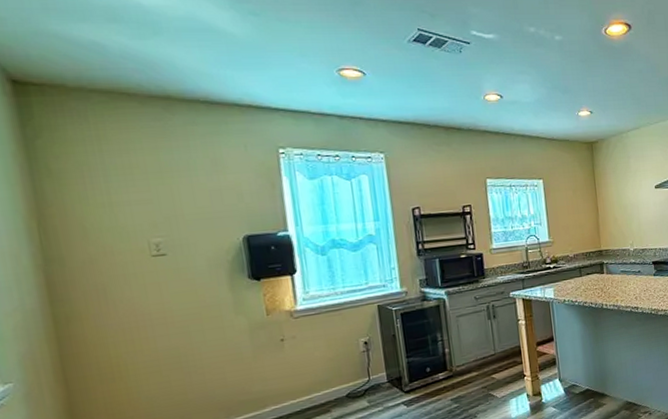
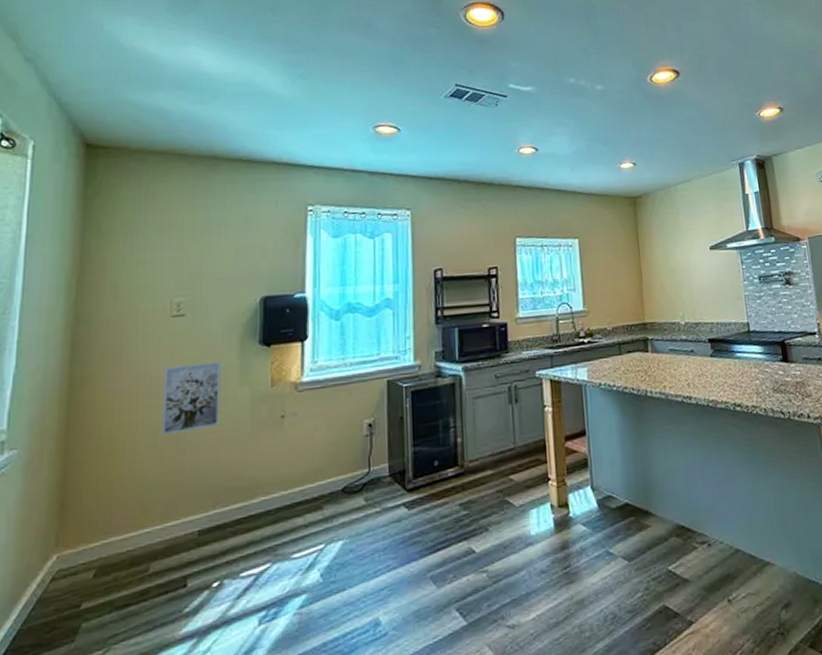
wall art: none [154,294,221,362] -> present [162,360,221,435]

